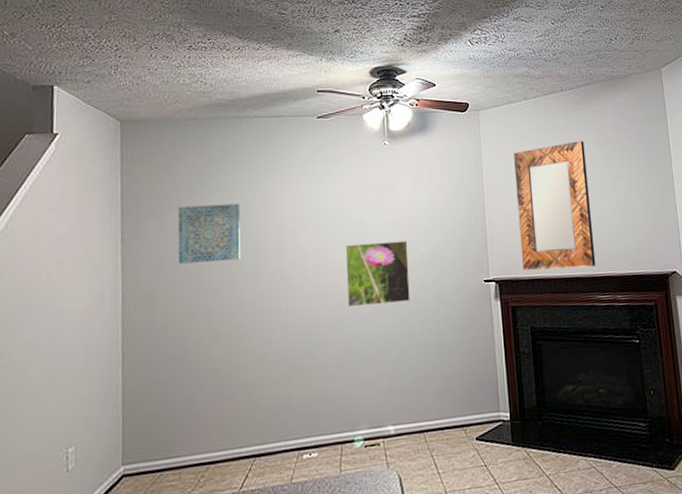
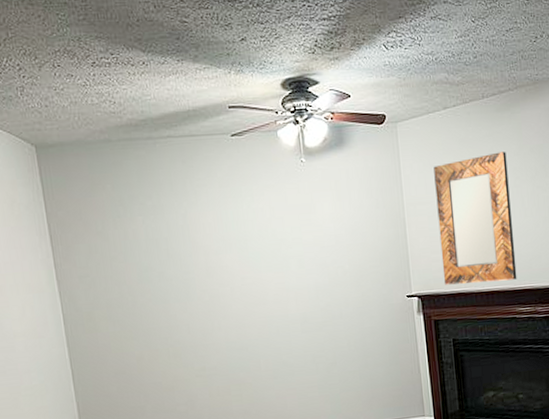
wall art: present [178,203,240,264] -> none [104,226,170,287]
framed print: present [345,240,410,308] -> none [269,259,336,324]

